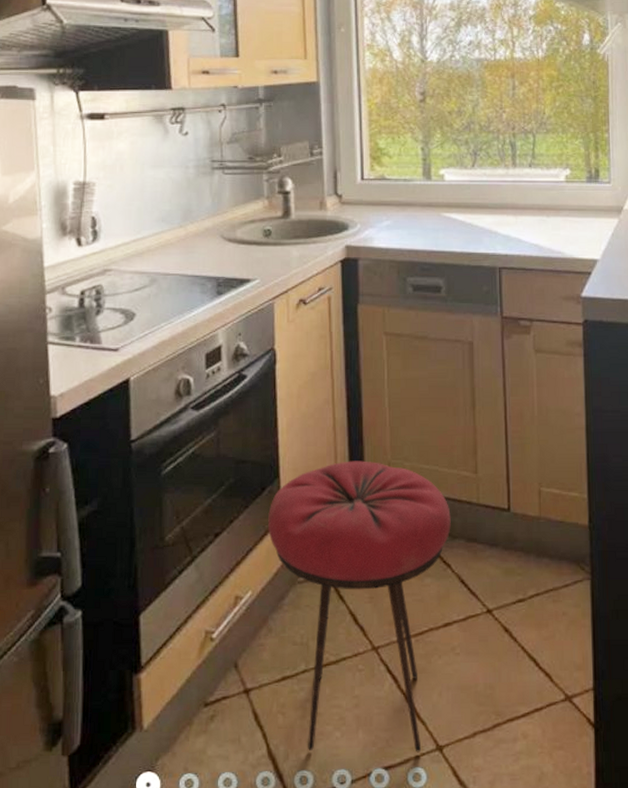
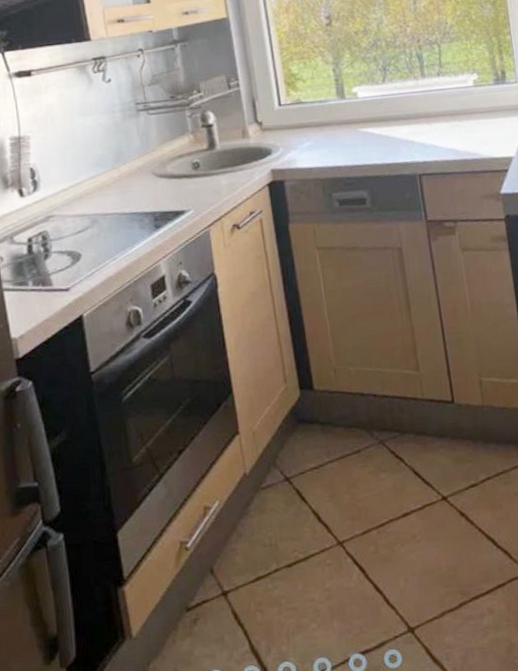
stool: present [268,460,451,753] -> none [226,369,400,643]

